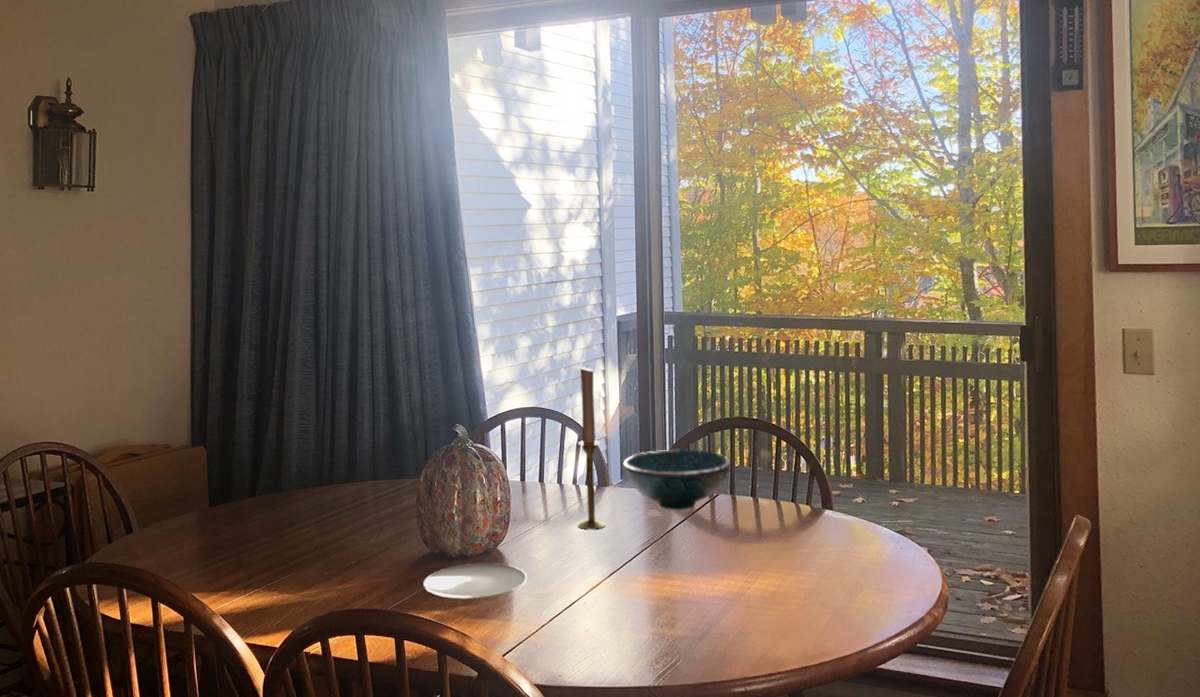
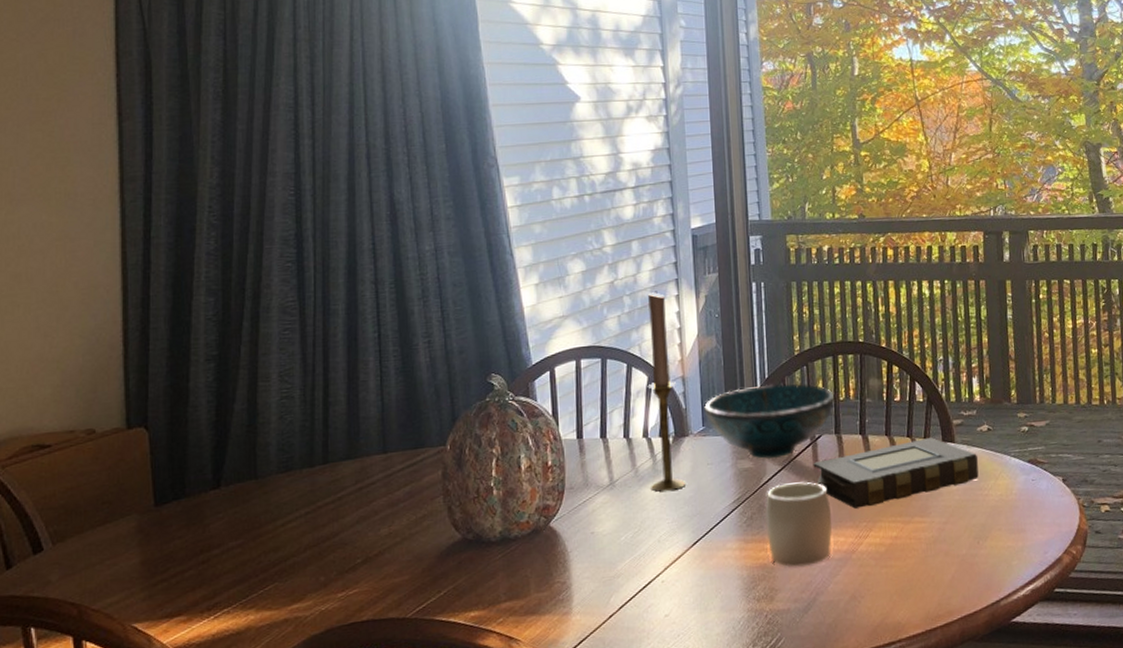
plate: present [423,562,528,600] -> none [454,543,590,596]
mug: none [670,532,725,602] -> present [765,482,832,567]
book: none [711,504,853,558] -> present [813,437,979,509]

